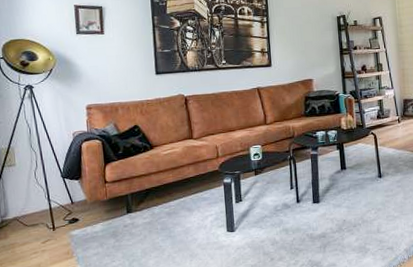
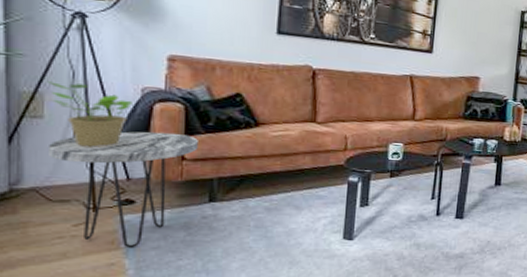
potted plant: none [15,136,69,183] -> present [46,81,133,148]
side table: none [21,163,114,256] -> present [49,131,198,249]

